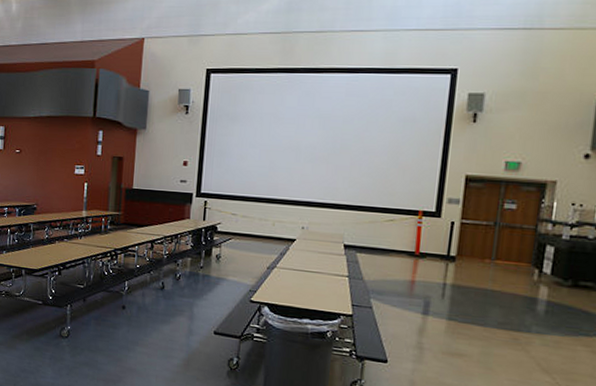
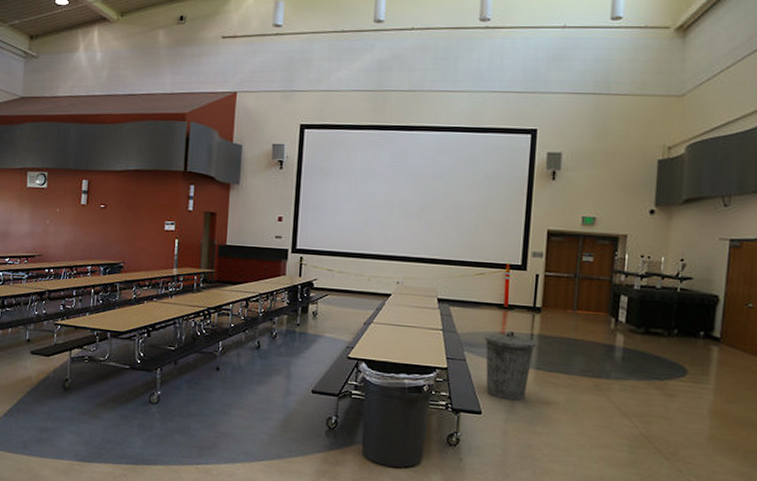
trash can: none [392,279,448,351] -> present [484,331,536,400]

